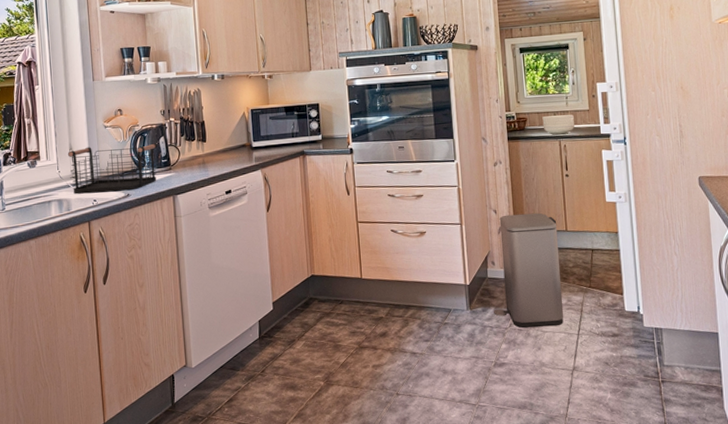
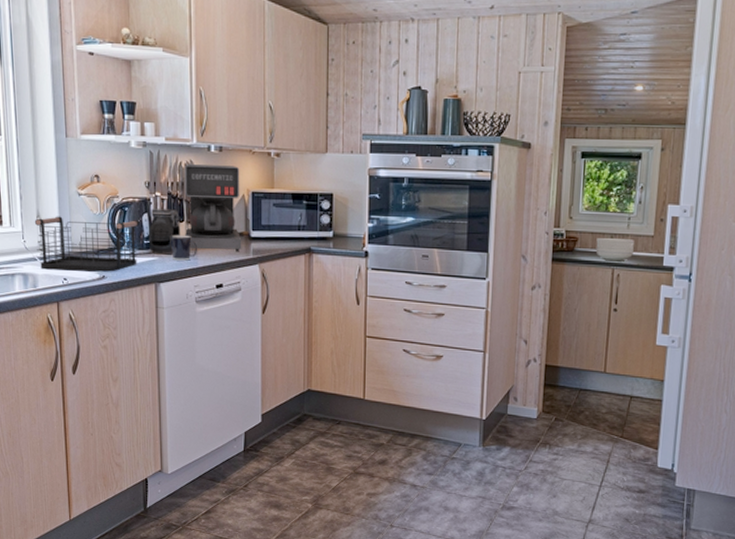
jar: none [165,130,193,171] -> present [148,208,181,255]
mug: none [184,151,208,174] -> present [170,234,197,261]
coffee maker: none [193,89,246,163] -> present [184,163,242,252]
pedal bin: present [494,212,564,328] -> none [509,347,595,475]

